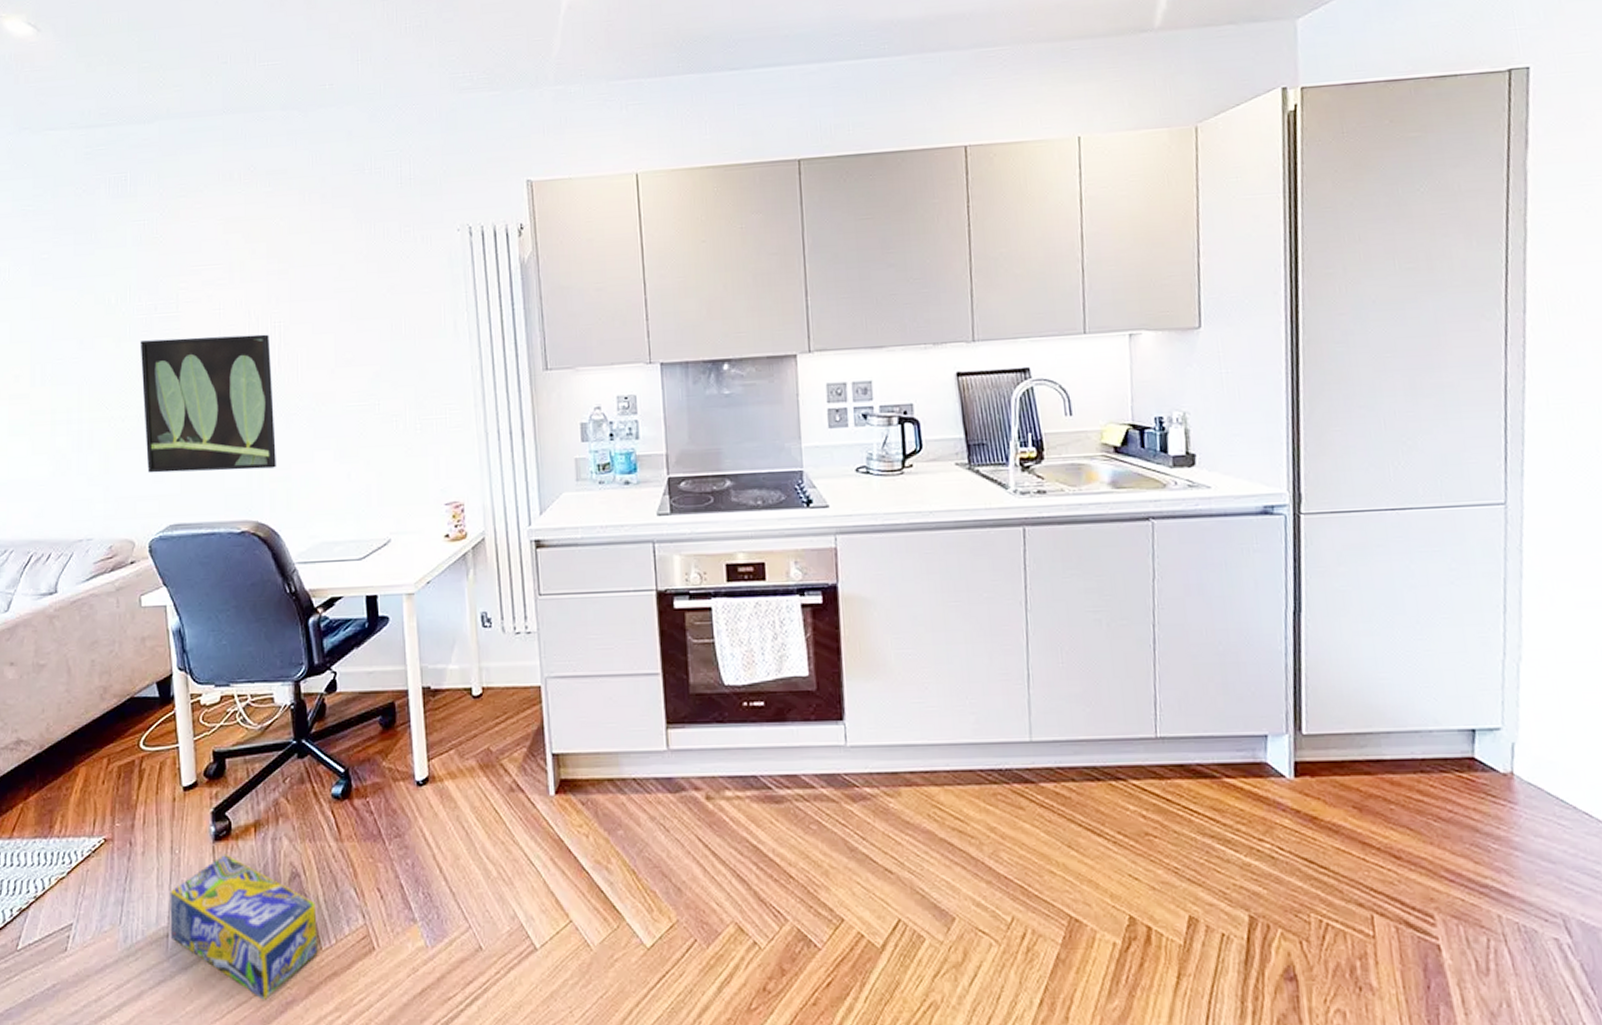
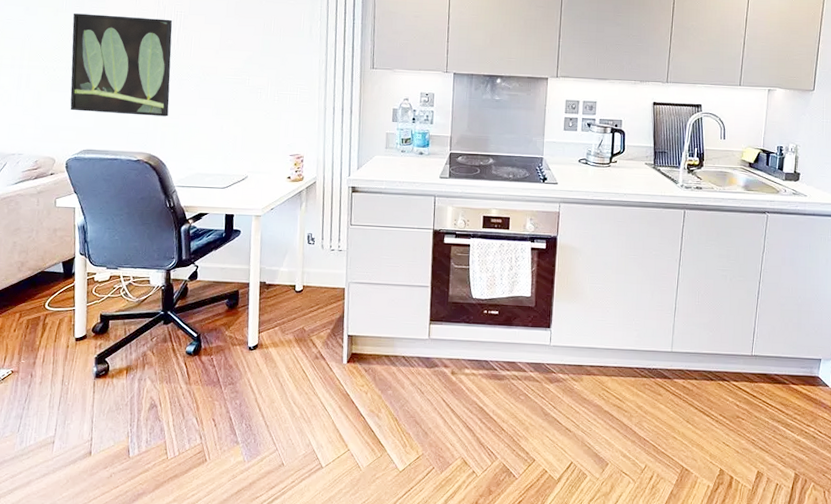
box: present [170,853,318,1001] -> none [56,387,167,492]

